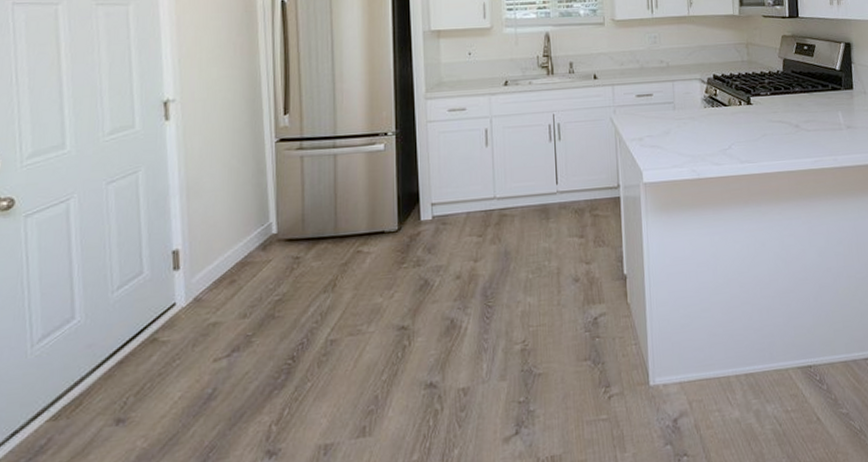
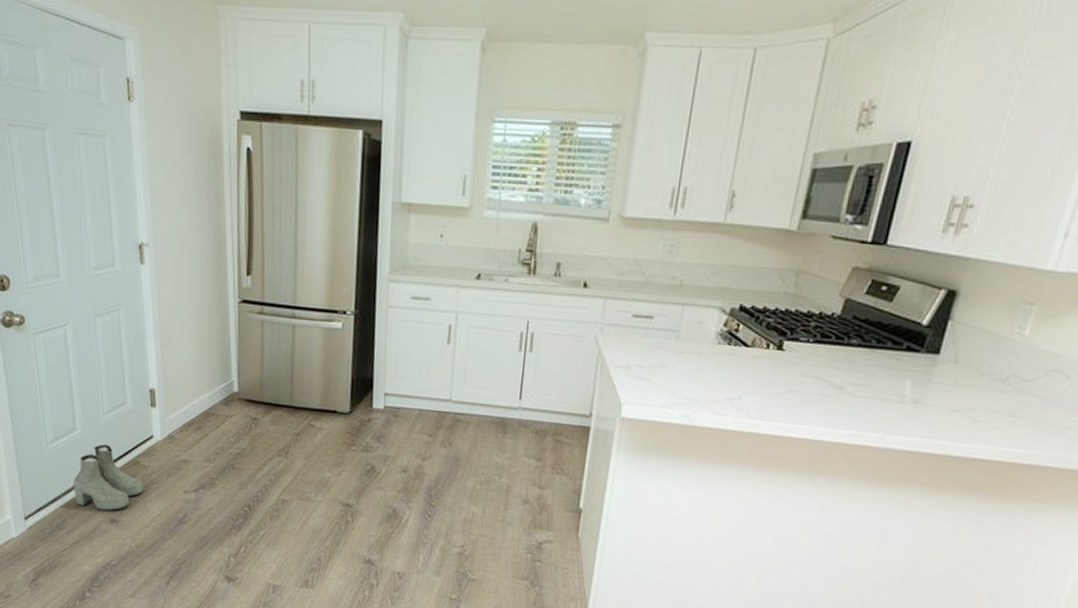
boots: none [65,326,161,414] -> present [73,444,143,511]

